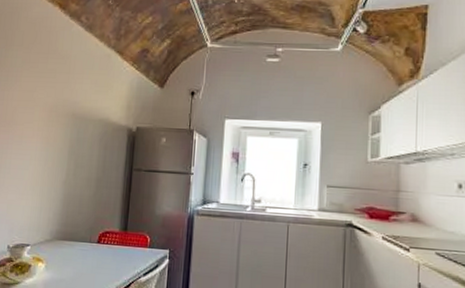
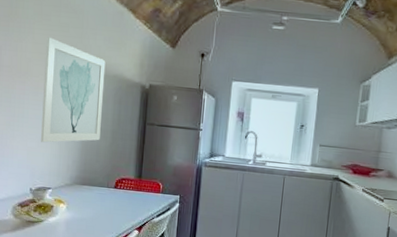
wall art: none [22,84,92,195] -> present [41,37,106,143]

